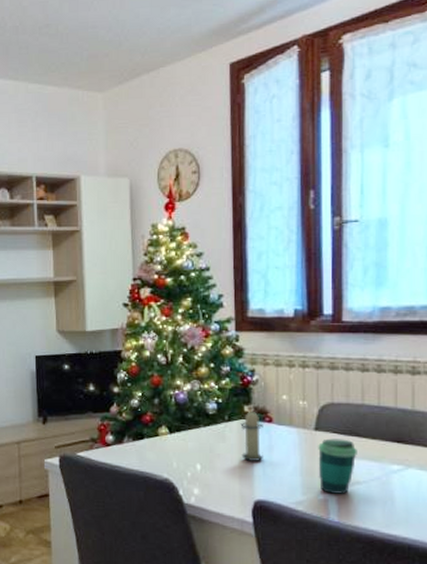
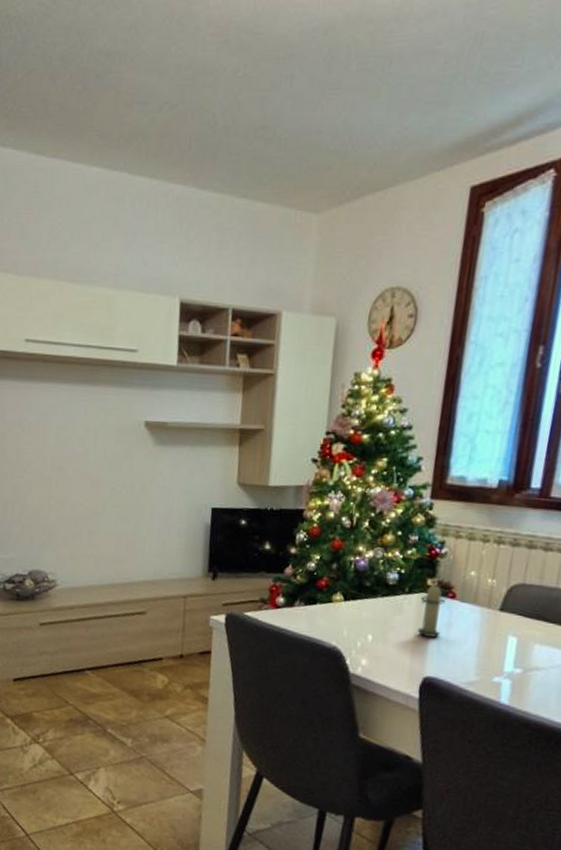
cup: present [318,438,357,494] -> none [495,620,542,679]

